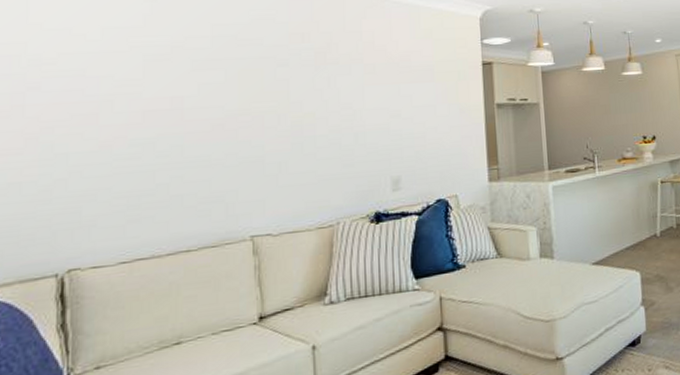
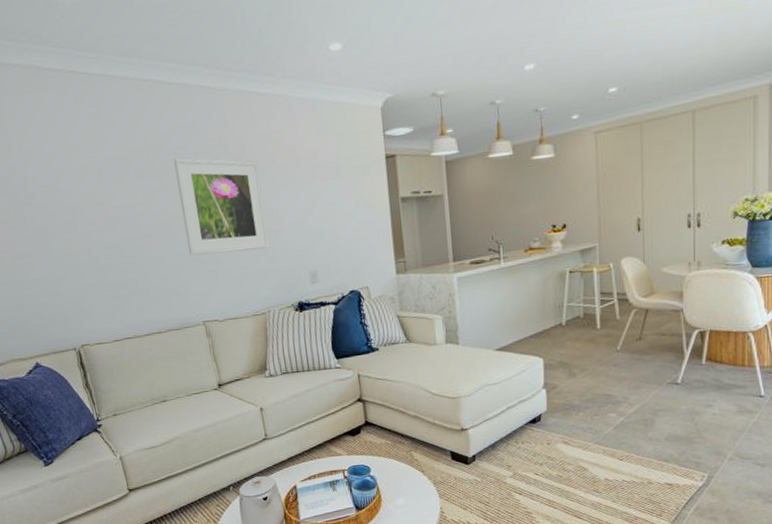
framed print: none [244,50,348,158] -> present [174,157,270,256]

